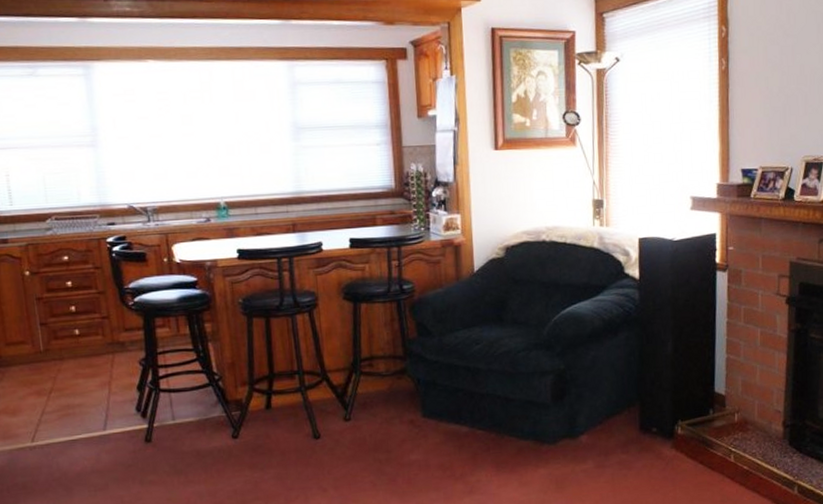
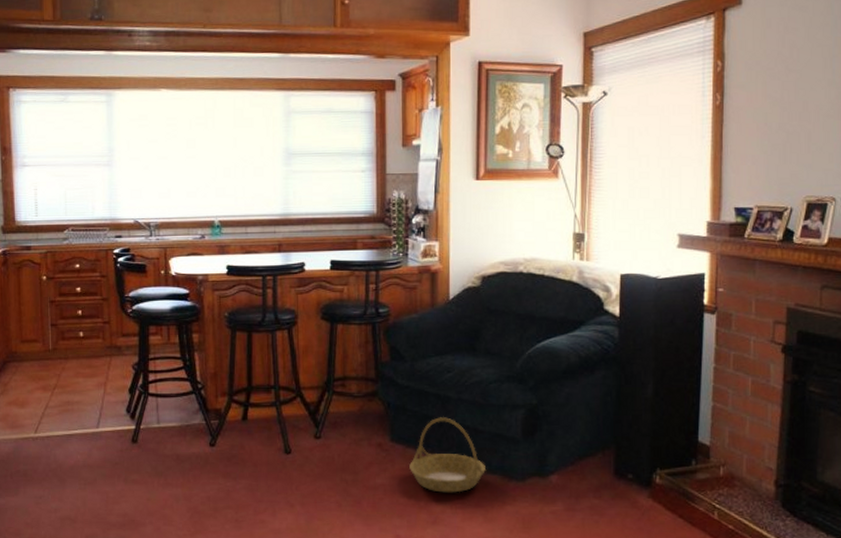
basket: none [443,388,518,463] -> present [409,417,486,493]

